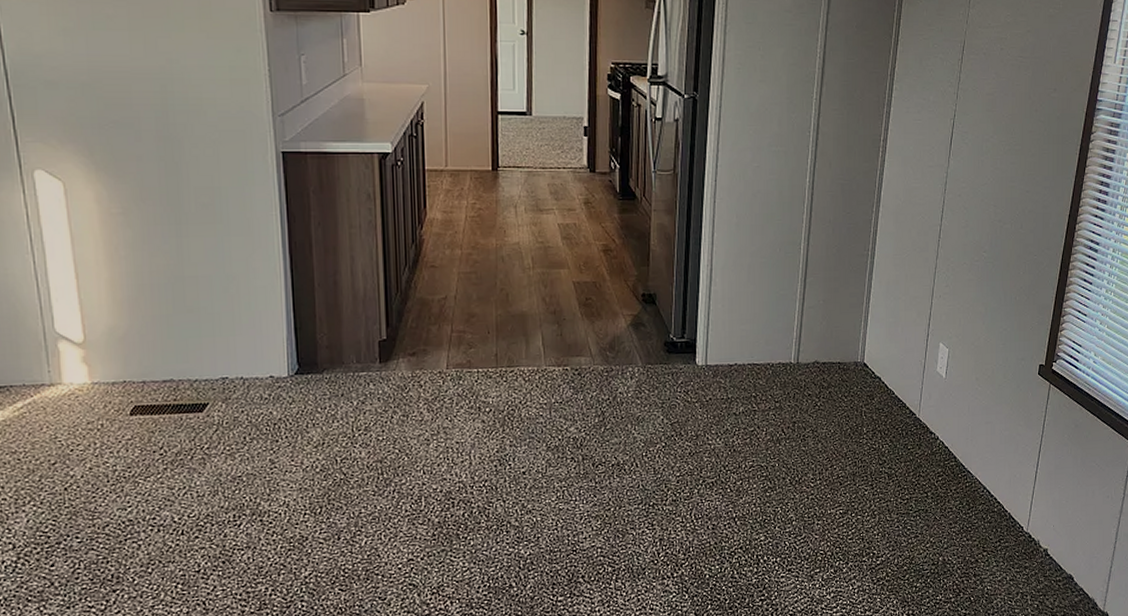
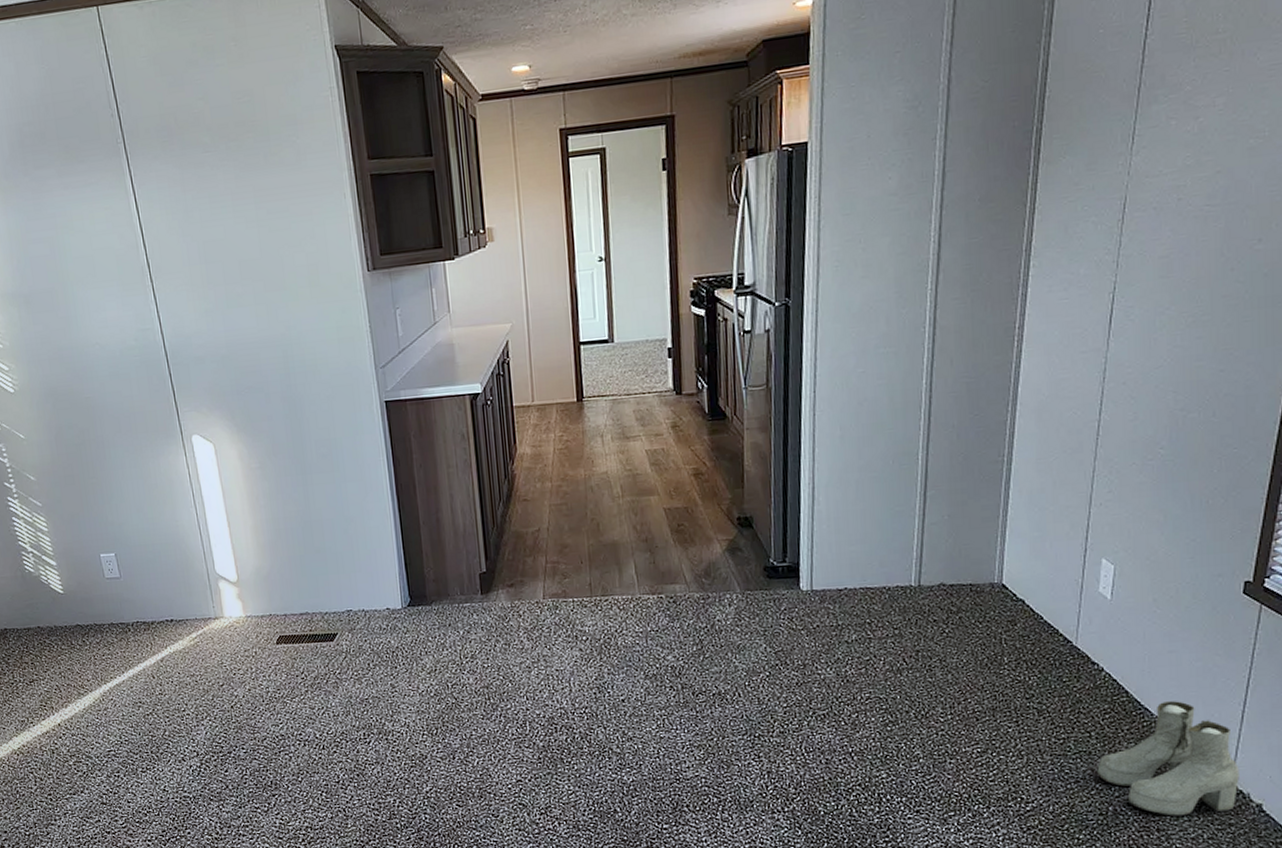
boots: none [931,464,1033,563] -> present [1097,701,1239,816]

